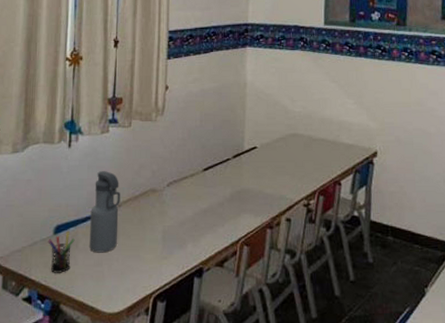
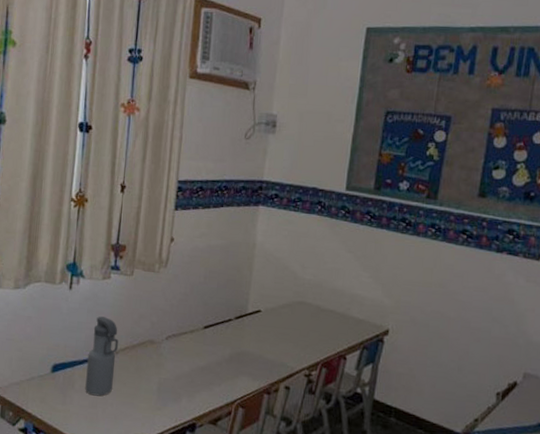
pen holder: present [48,231,75,273] -> none [45,371,71,410]

